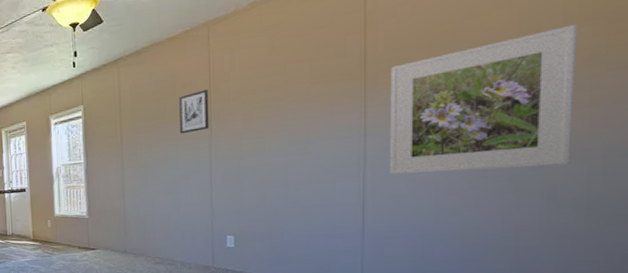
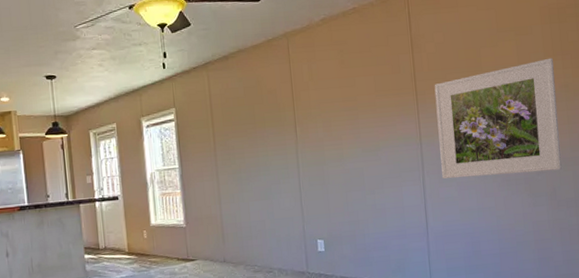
wall art: present [179,89,209,134] -> none [266,97,295,140]

